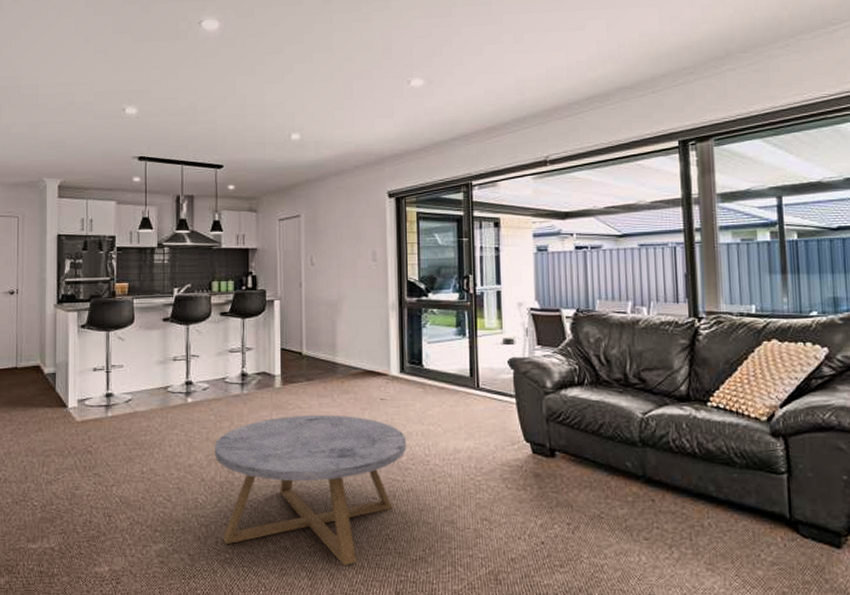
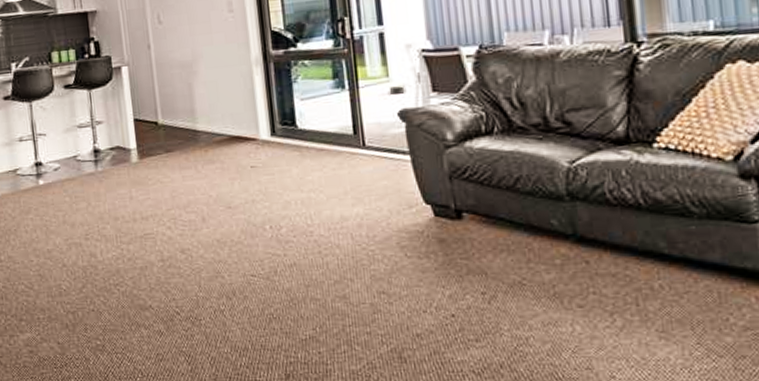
coffee table: present [214,414,407,566] -> none [73,187,286,349]

